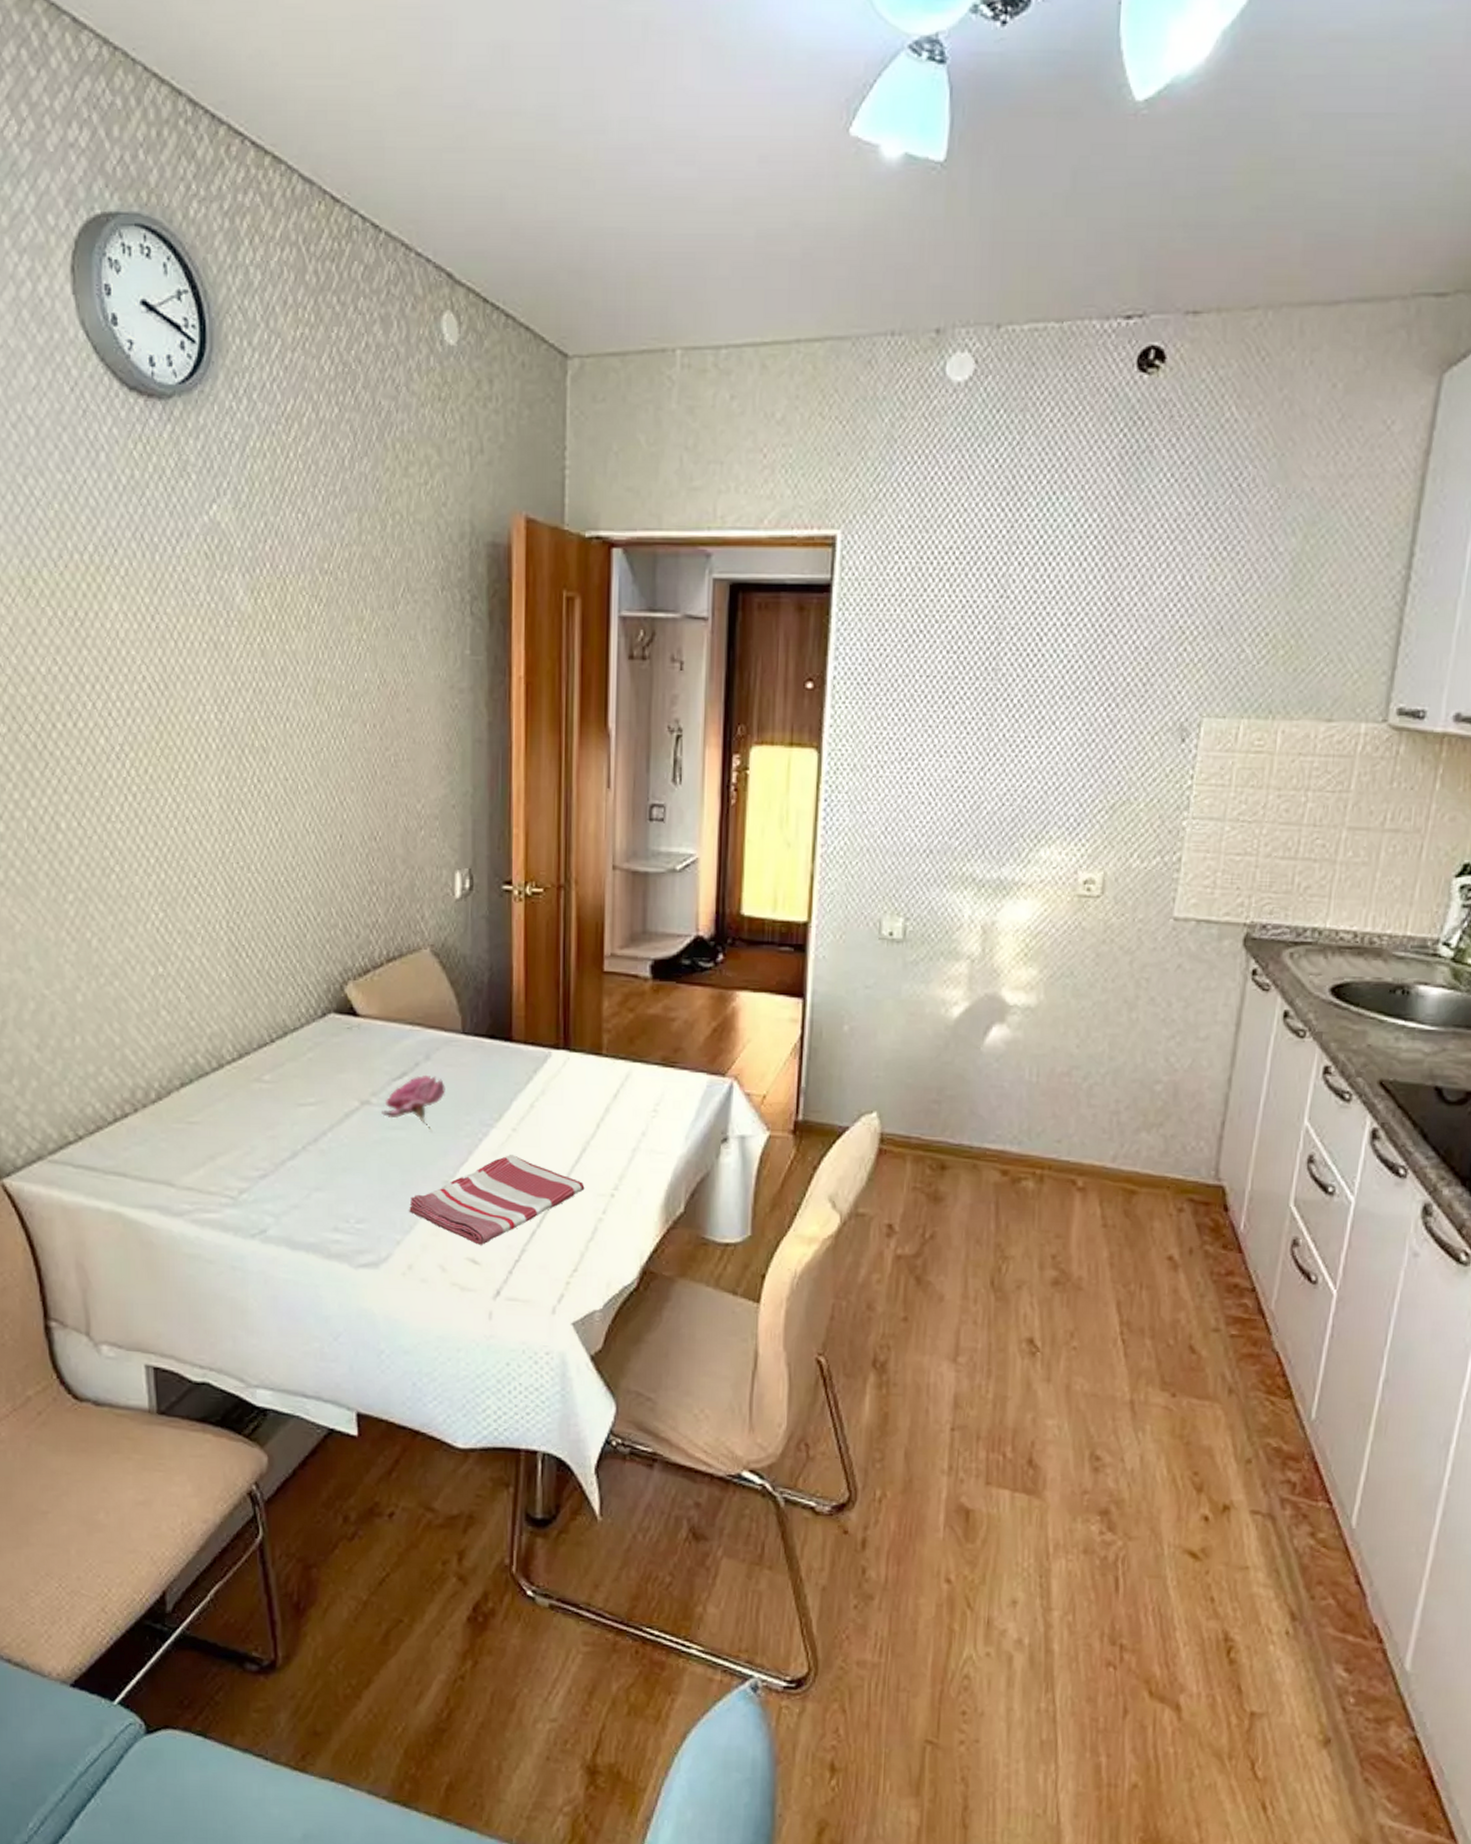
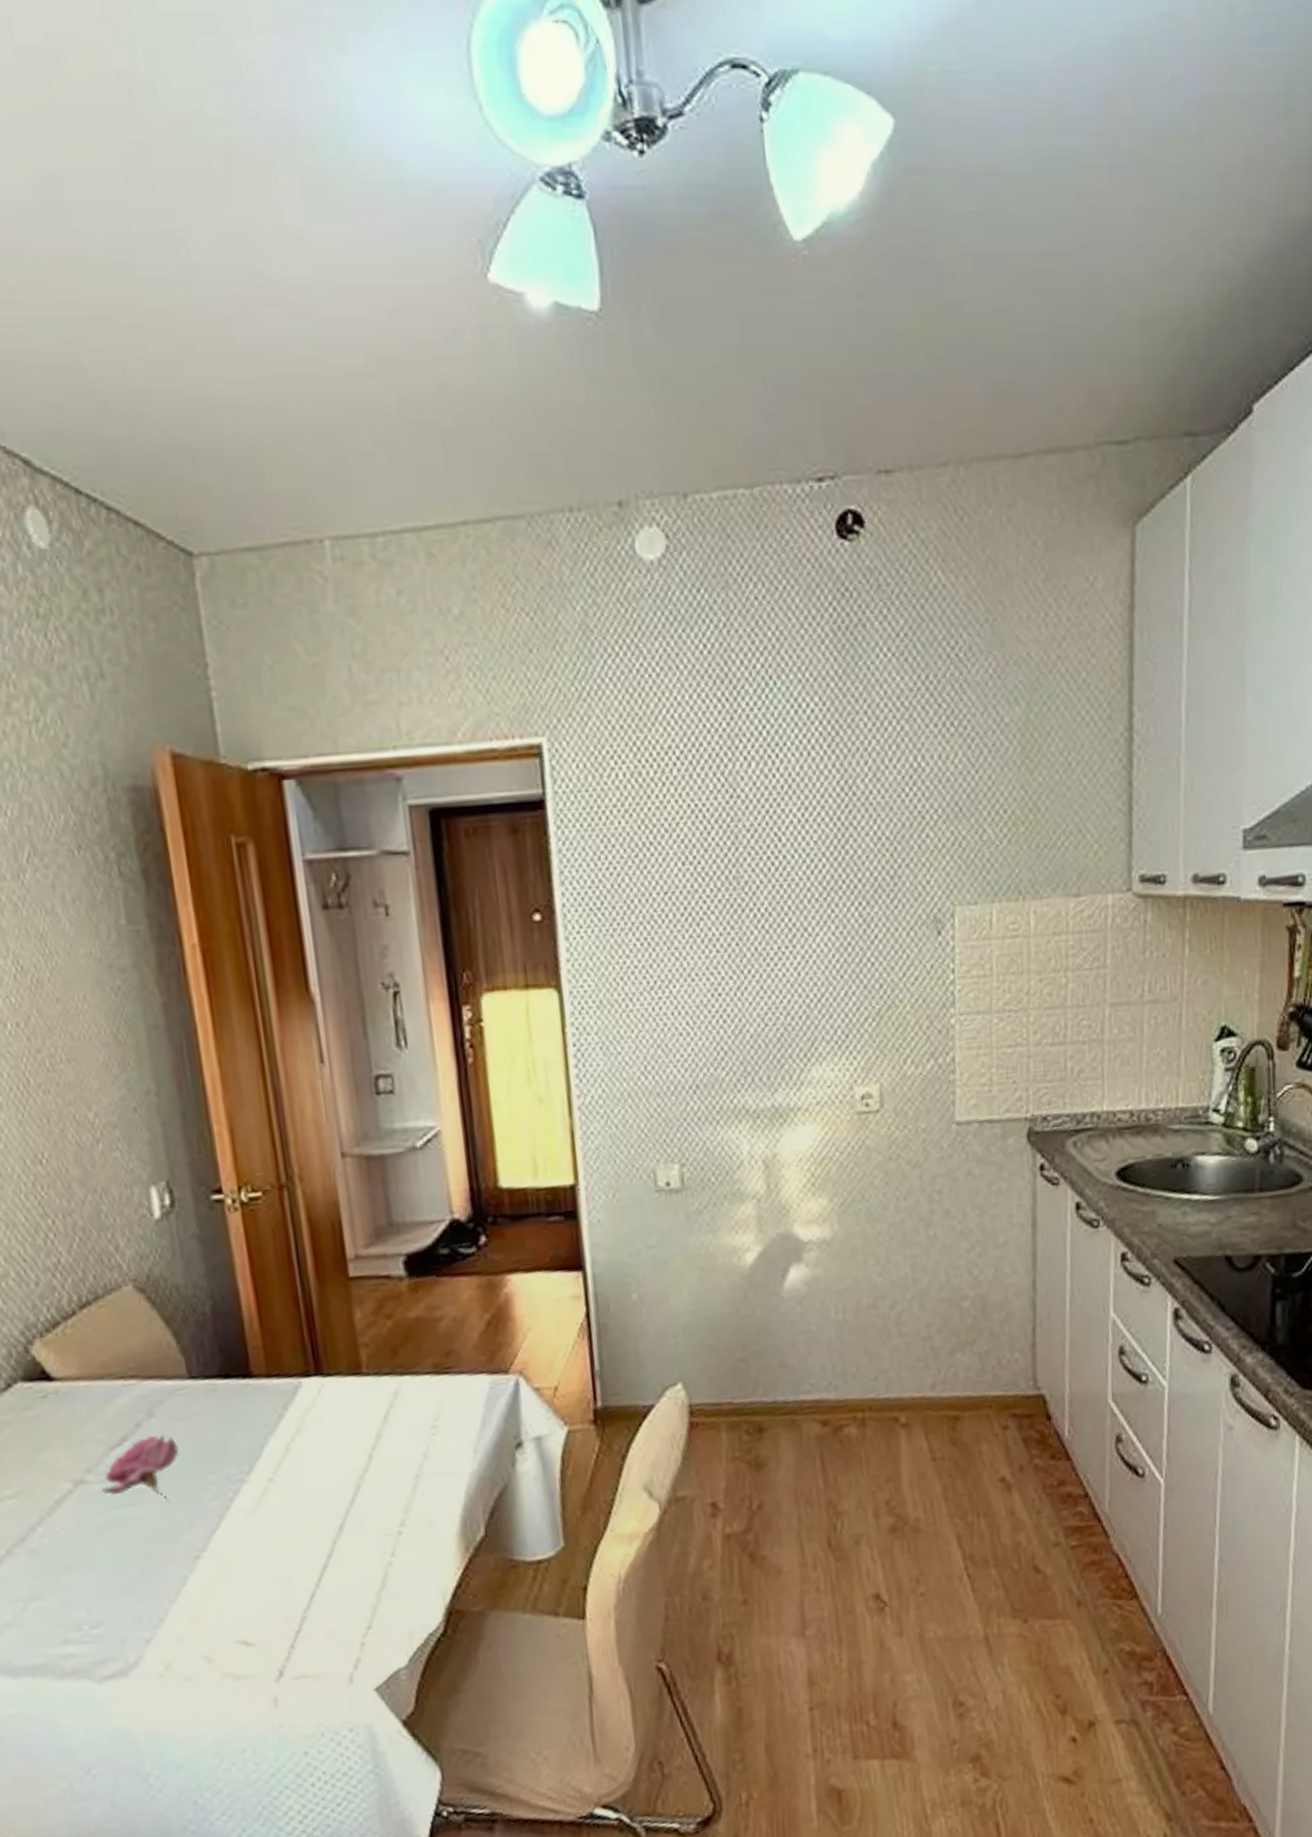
dish towel: present [409,1155,585,1245] -> none [155,1509,366,1623]

